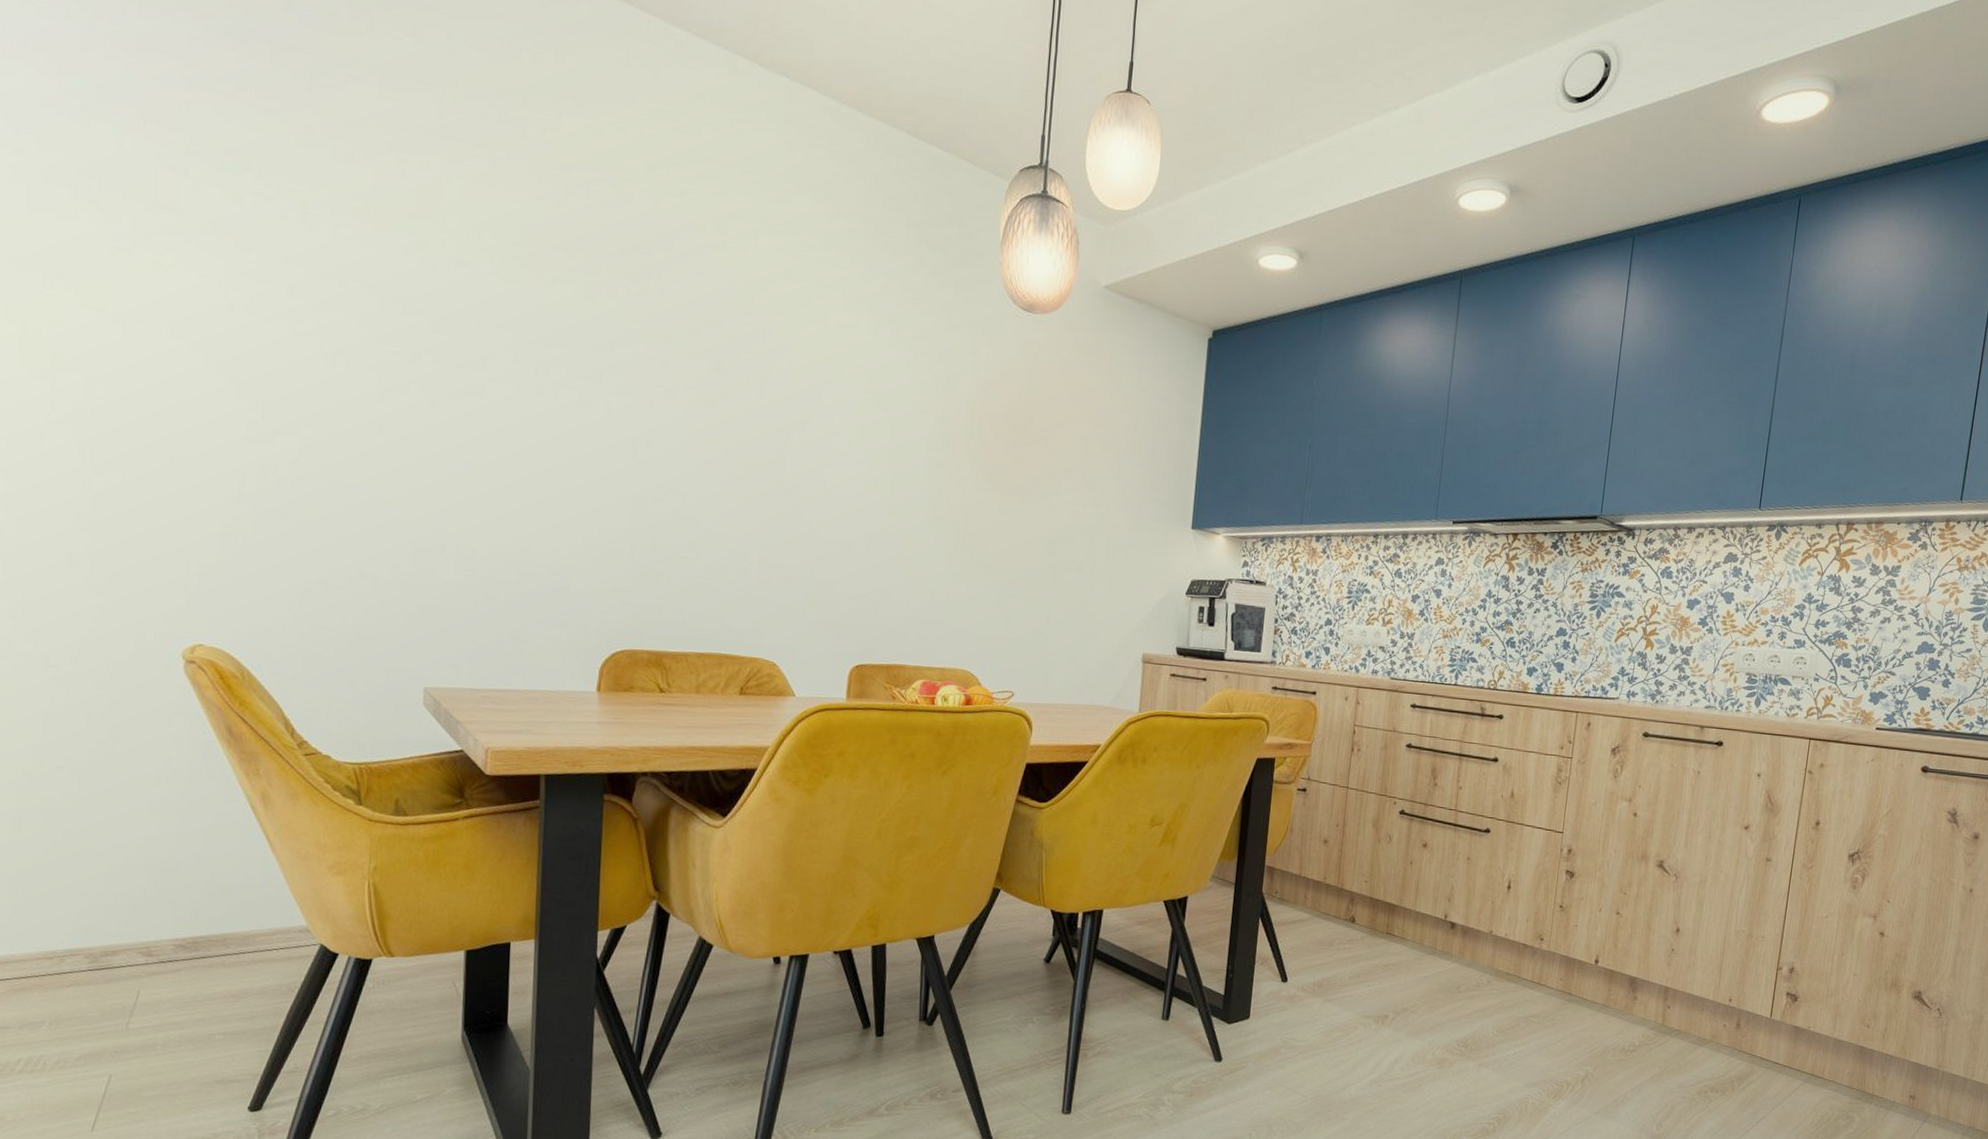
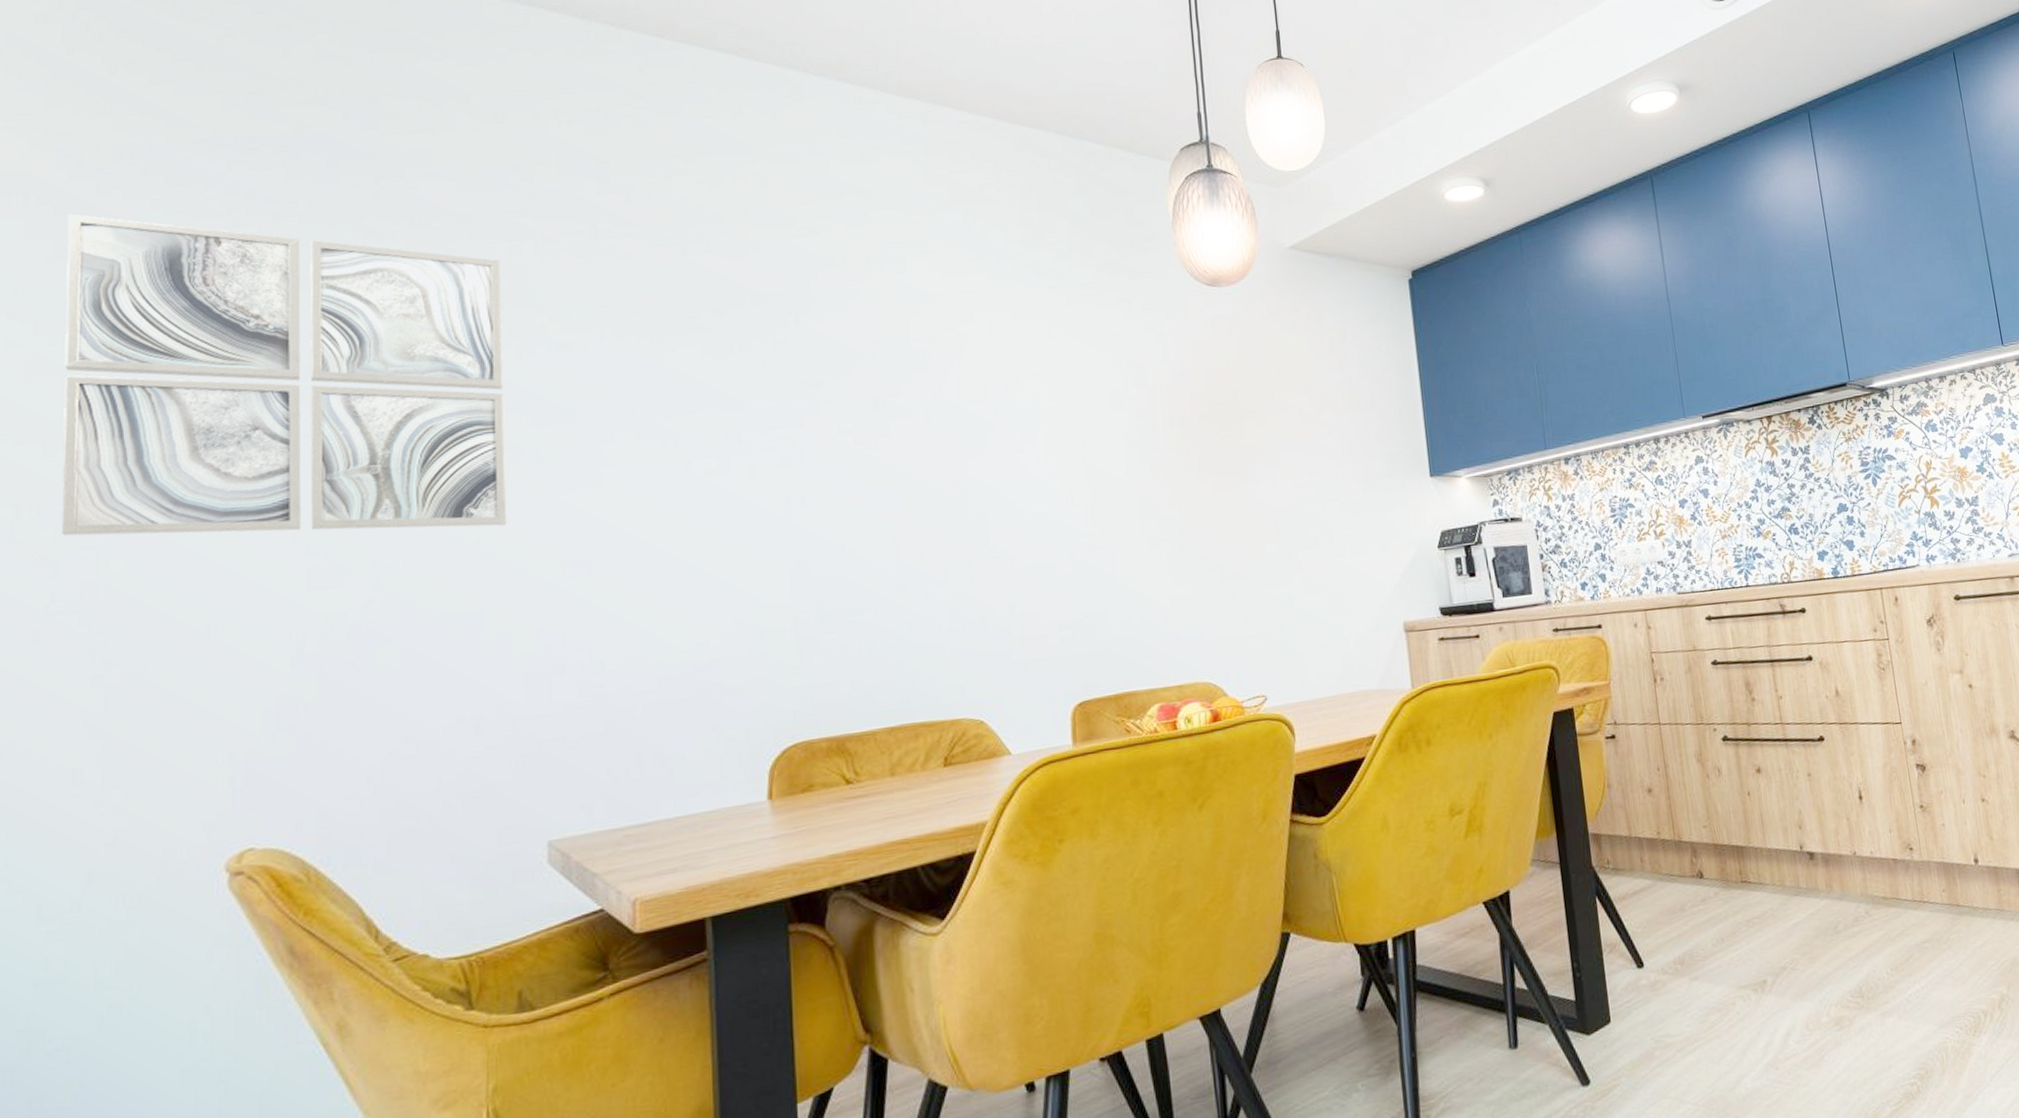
wall art: none [58,63,412,416] -> present [61,213,507,536]

